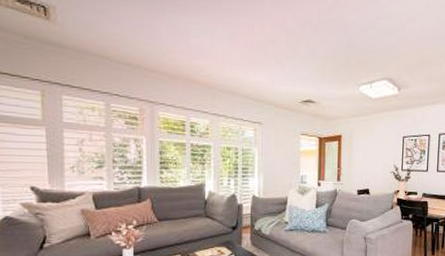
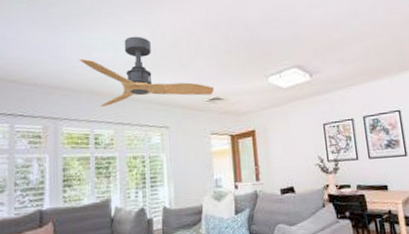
ceiling fan: none [175,26,308,97] -> present [79,36,215,107]

